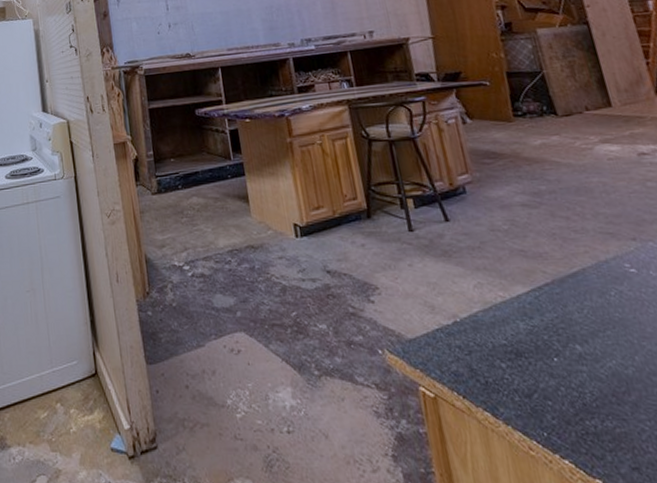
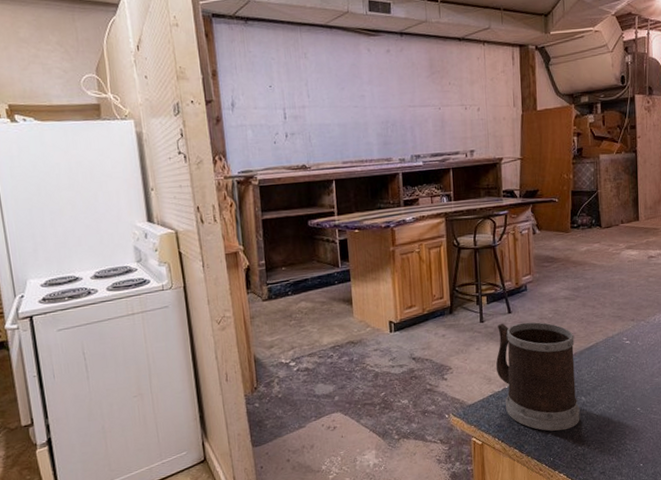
mug: none [433,234,580,393] -> present [496,322,580,431]

